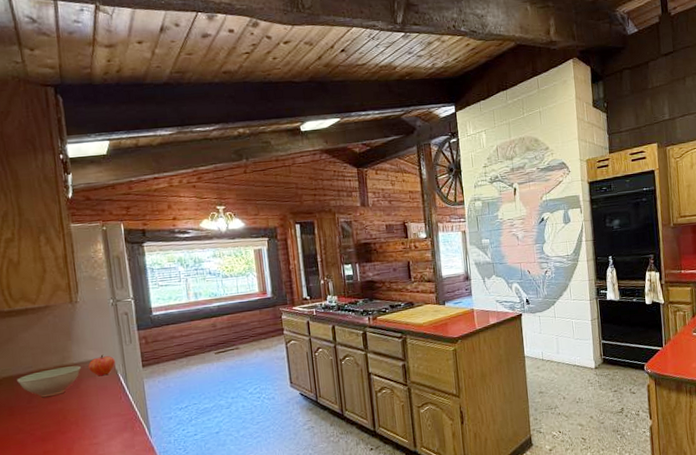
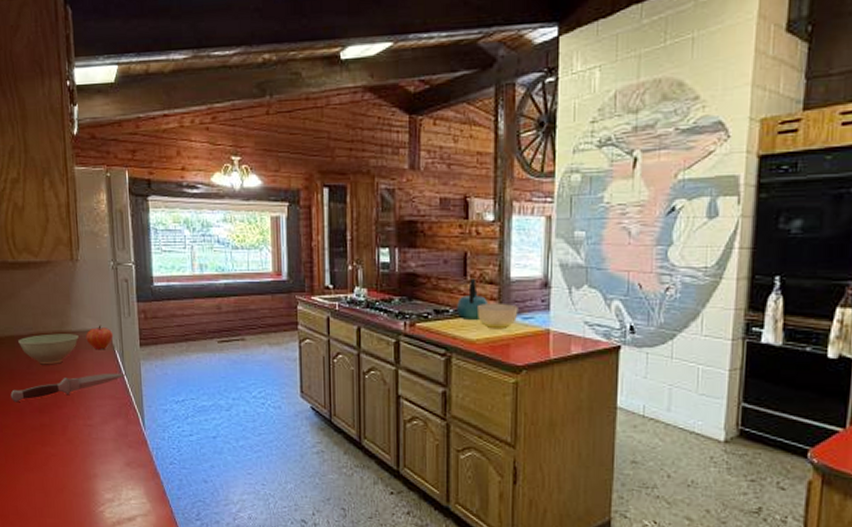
knife: none [10,392,130,437] -> present [10,373,126,403]
kettle: none [406,279,428,311] -> present [457,278,488,321]
bowl: none [420,294,451,314] -> present [476,302,518,330]

